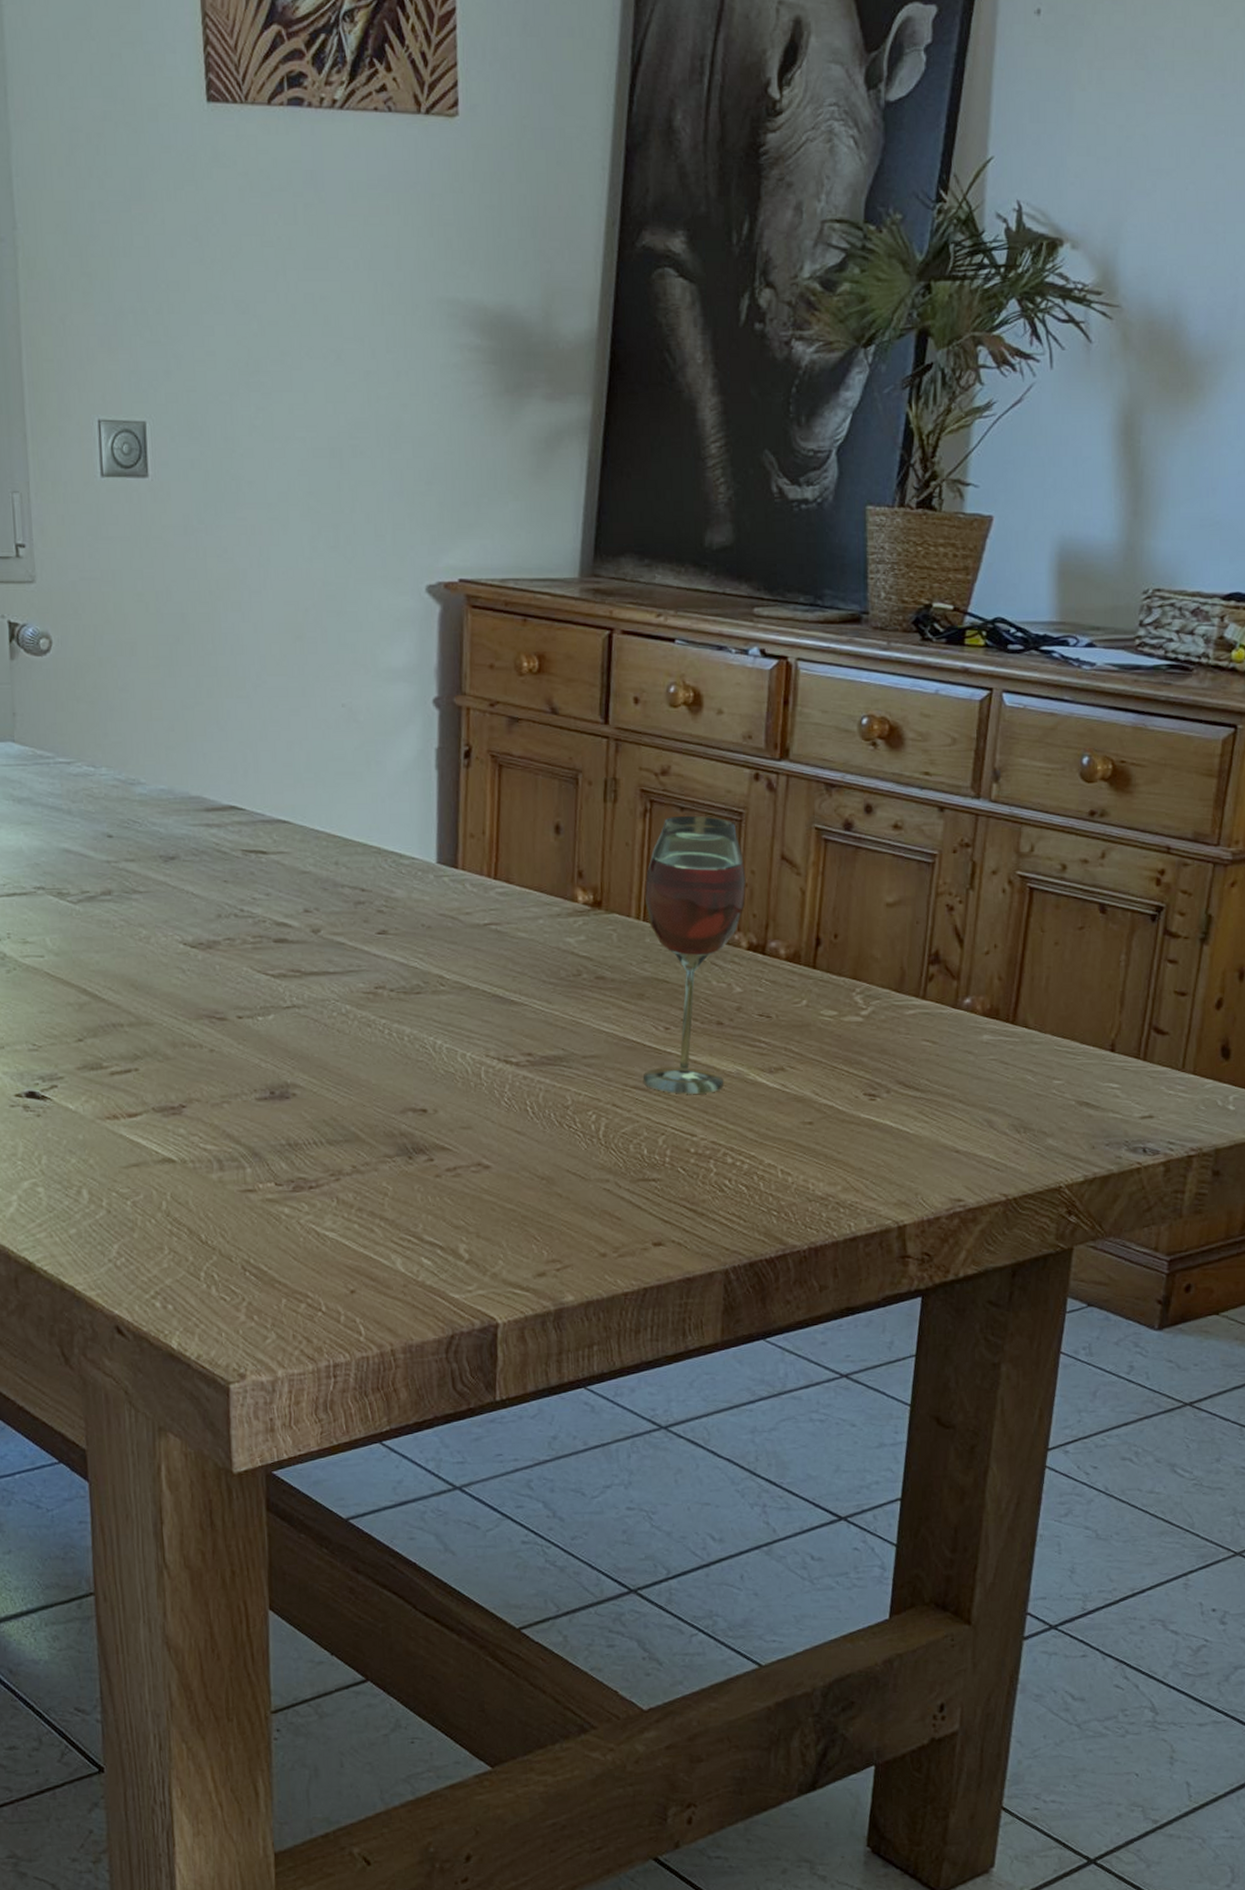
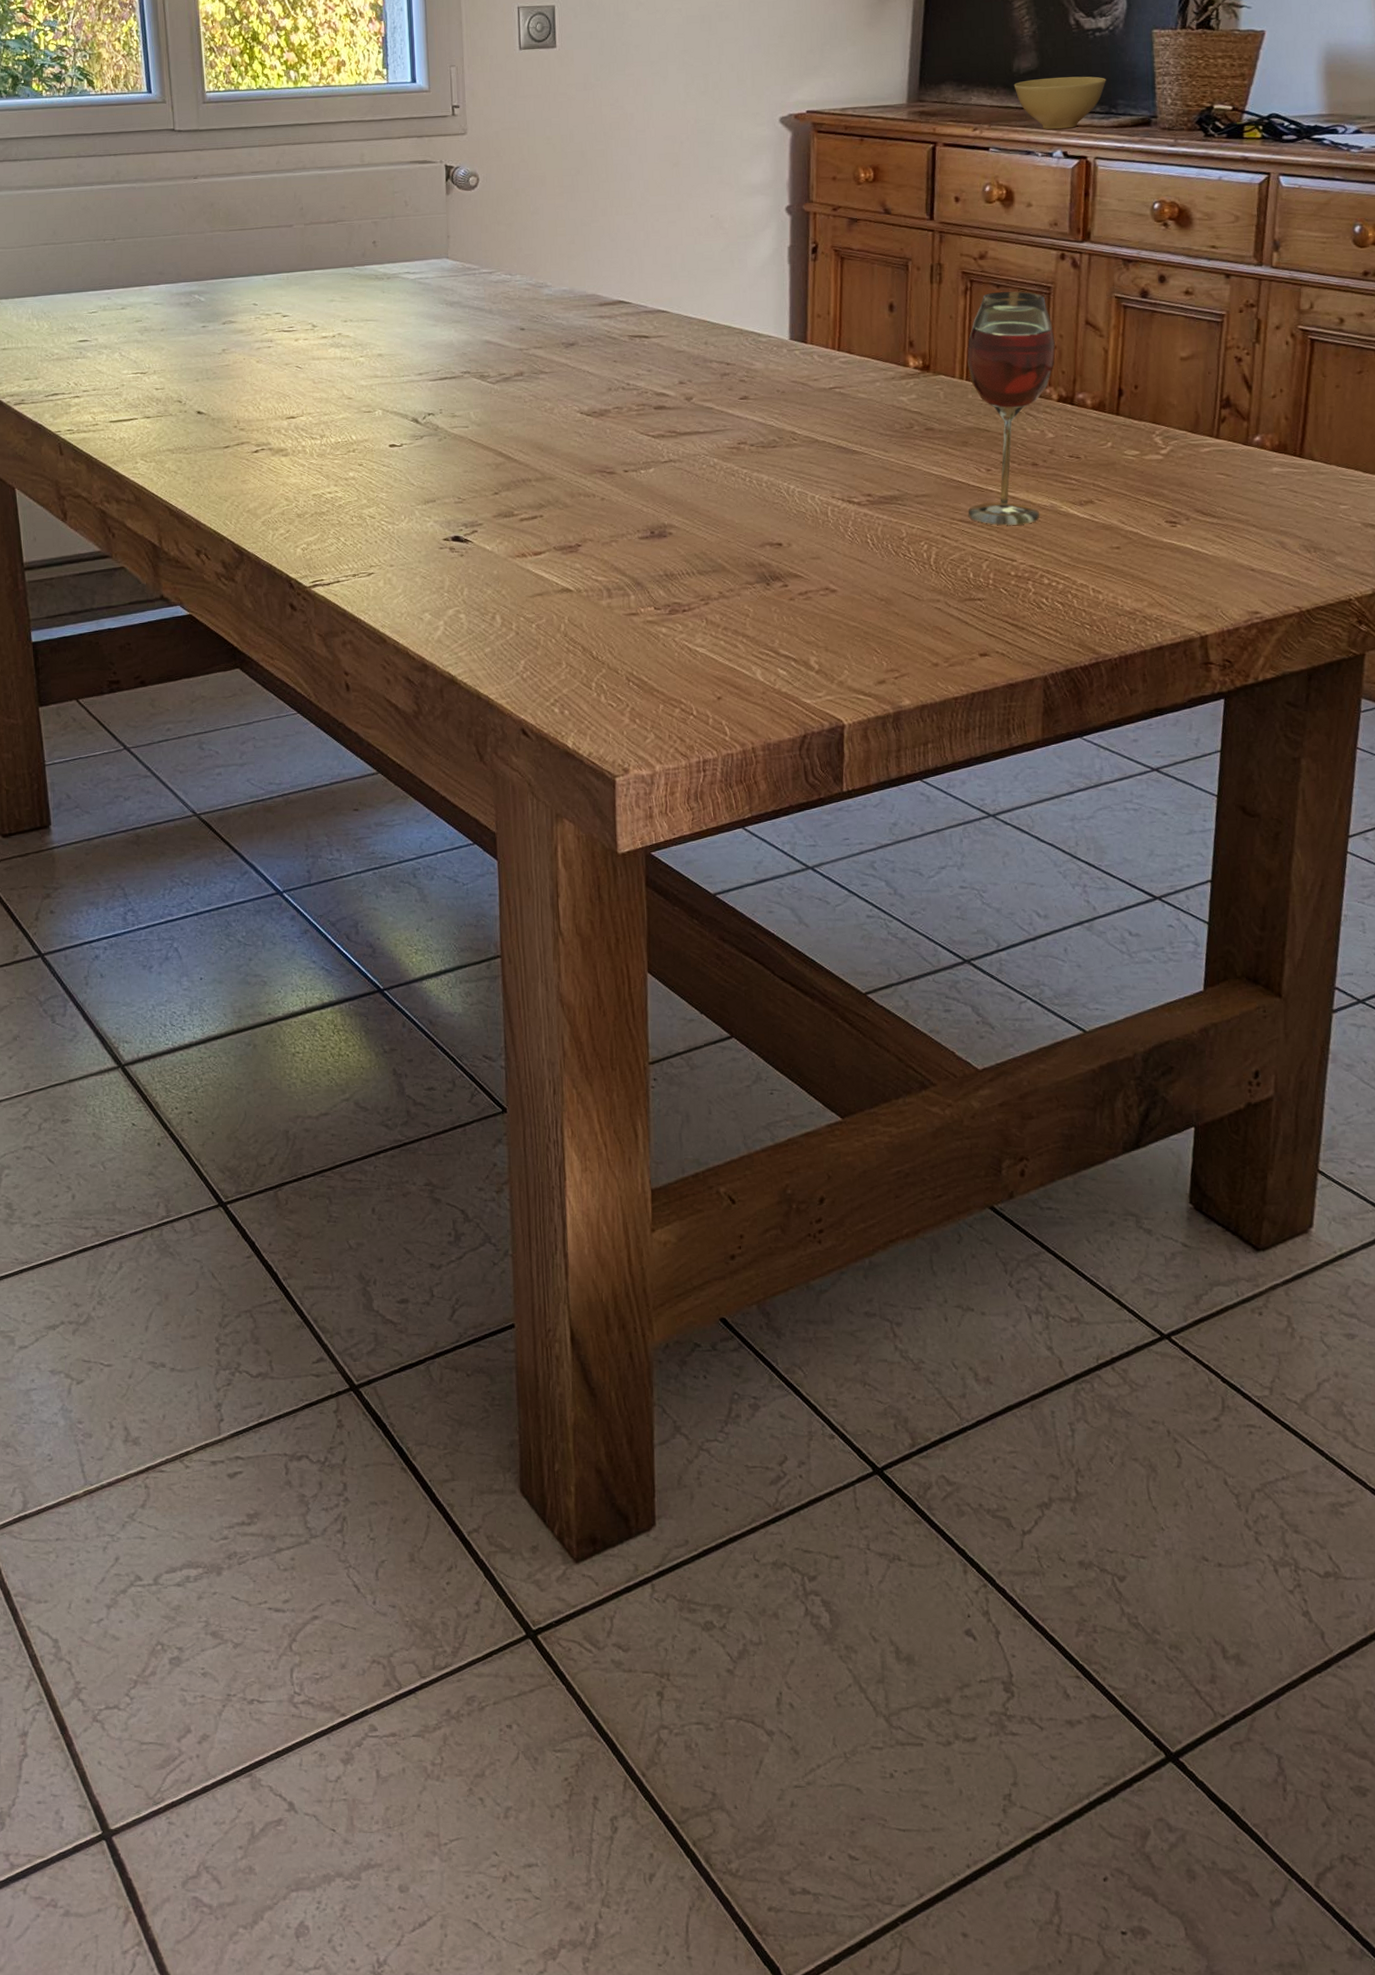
bowl: none [705,556,812,623] -> present [1013,76,1106,131]

